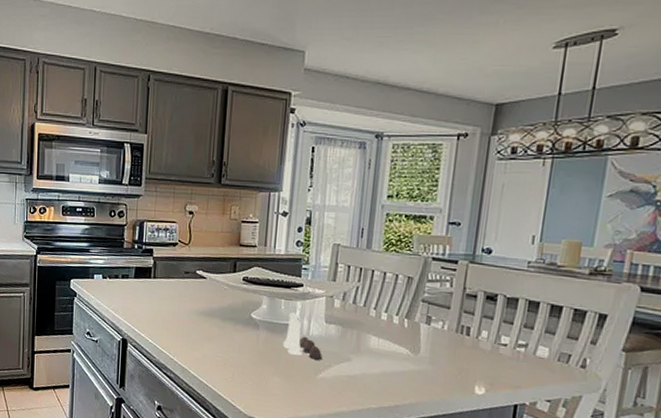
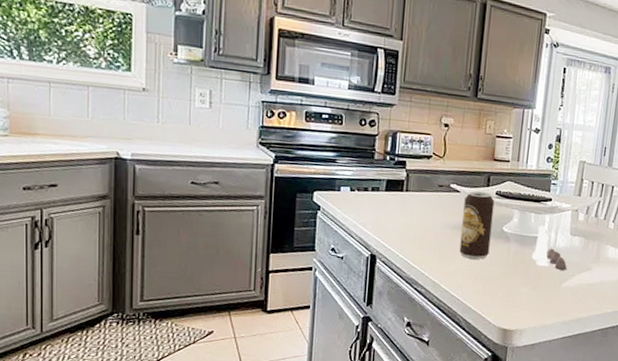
beverage can: none [207,277,242,346] -> present [459,191,495,259]

